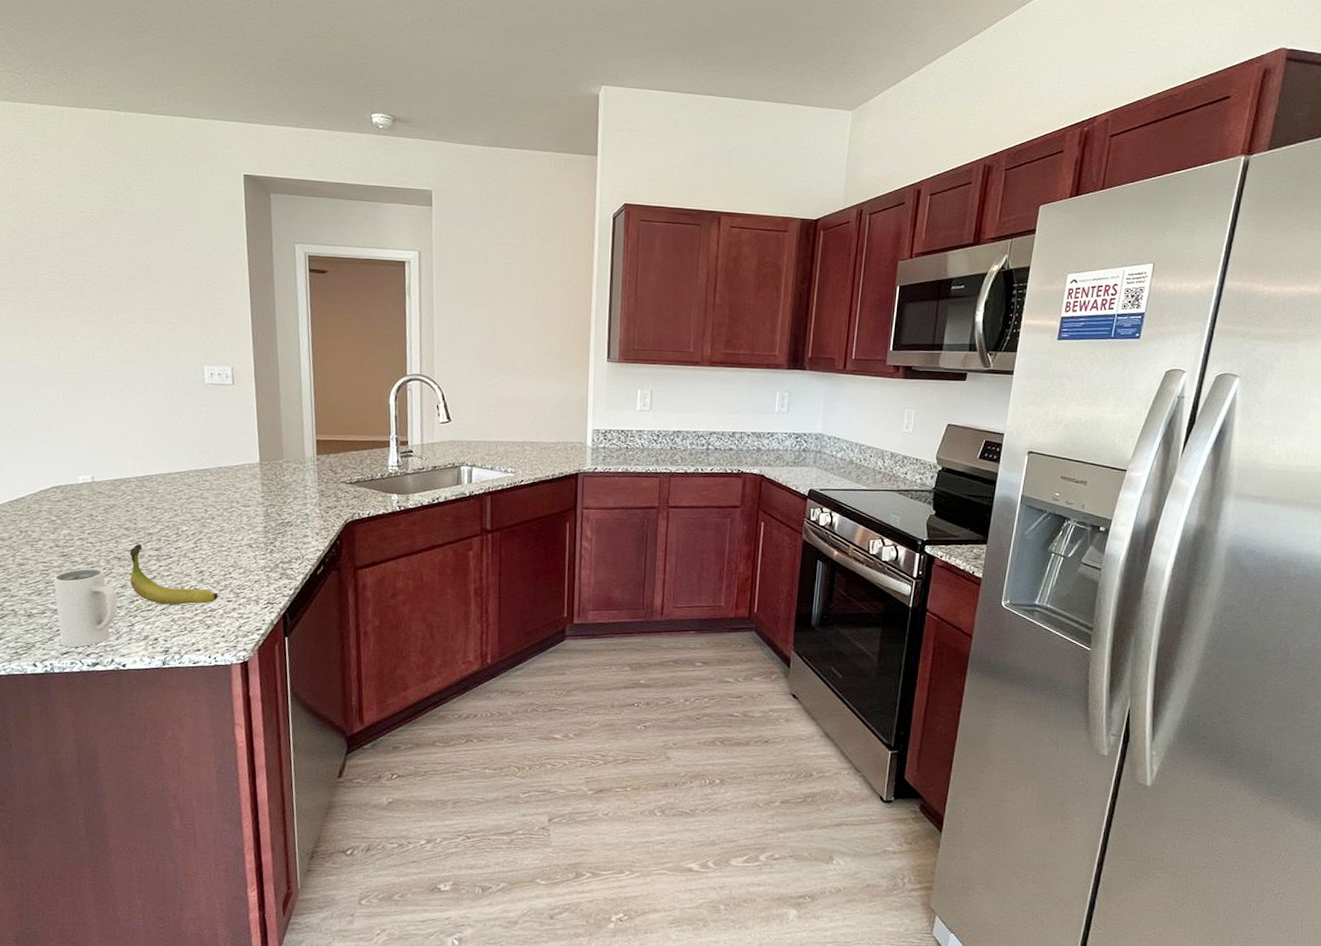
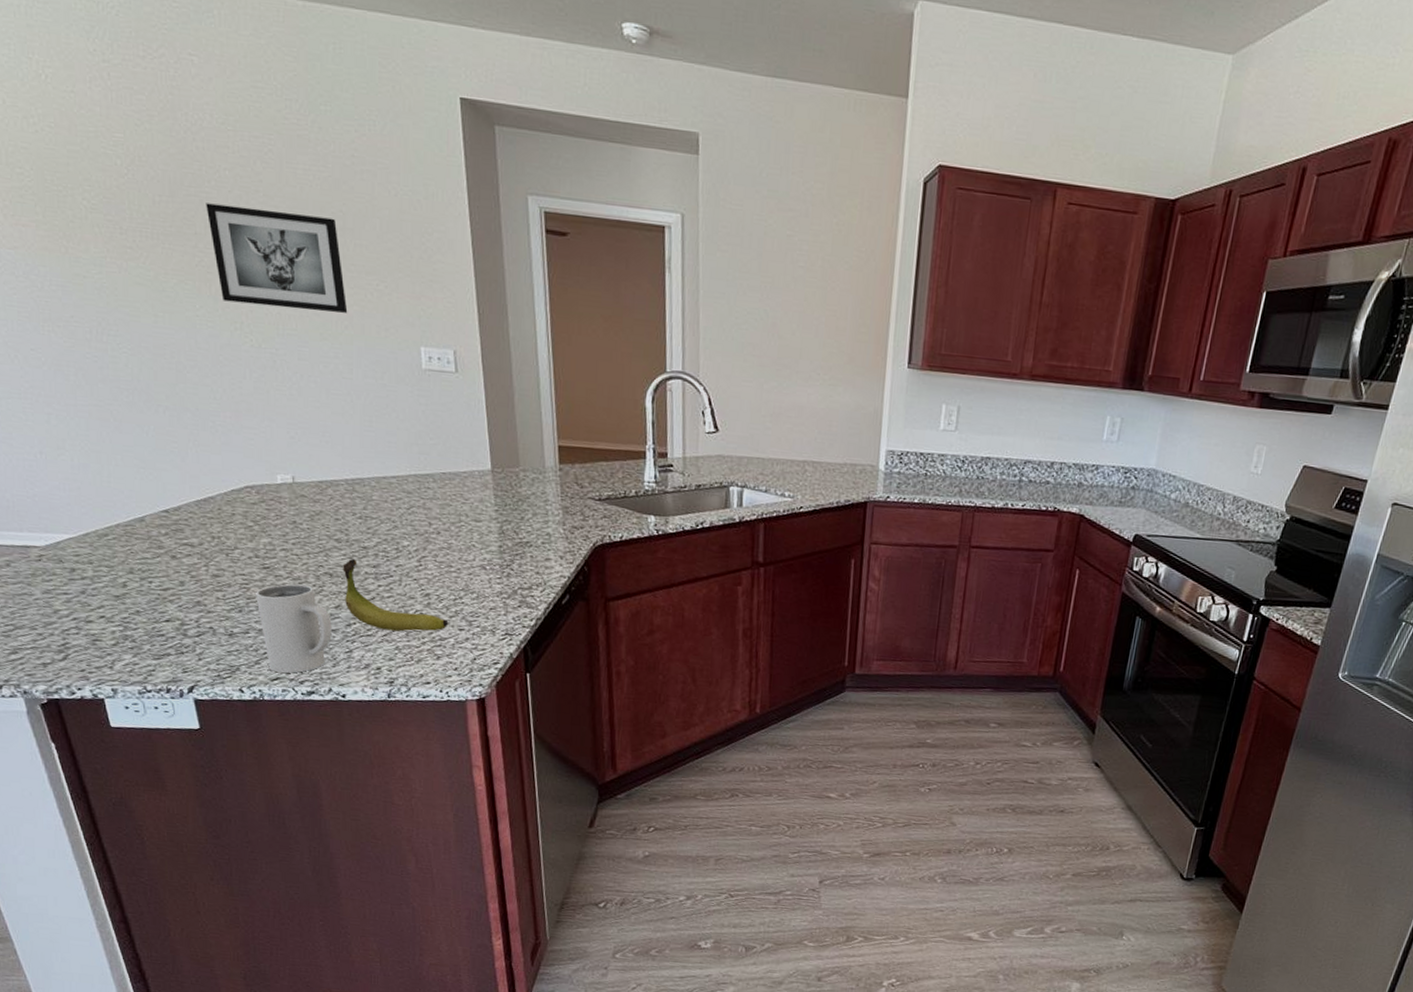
wall art: none [37,263,146,342] -> present [206,203,348,313]

